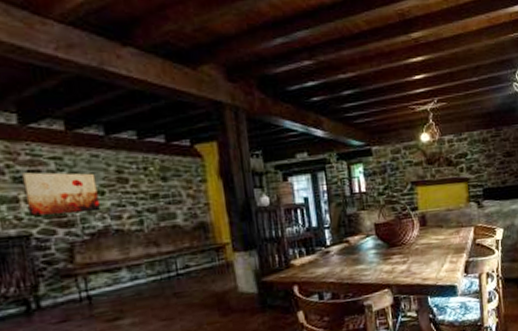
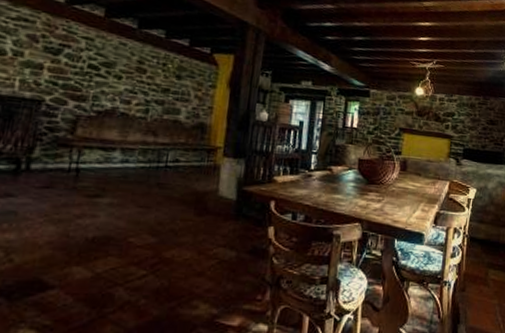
wall art: present [22,172,100,216] -> none [48,45,119,93]

